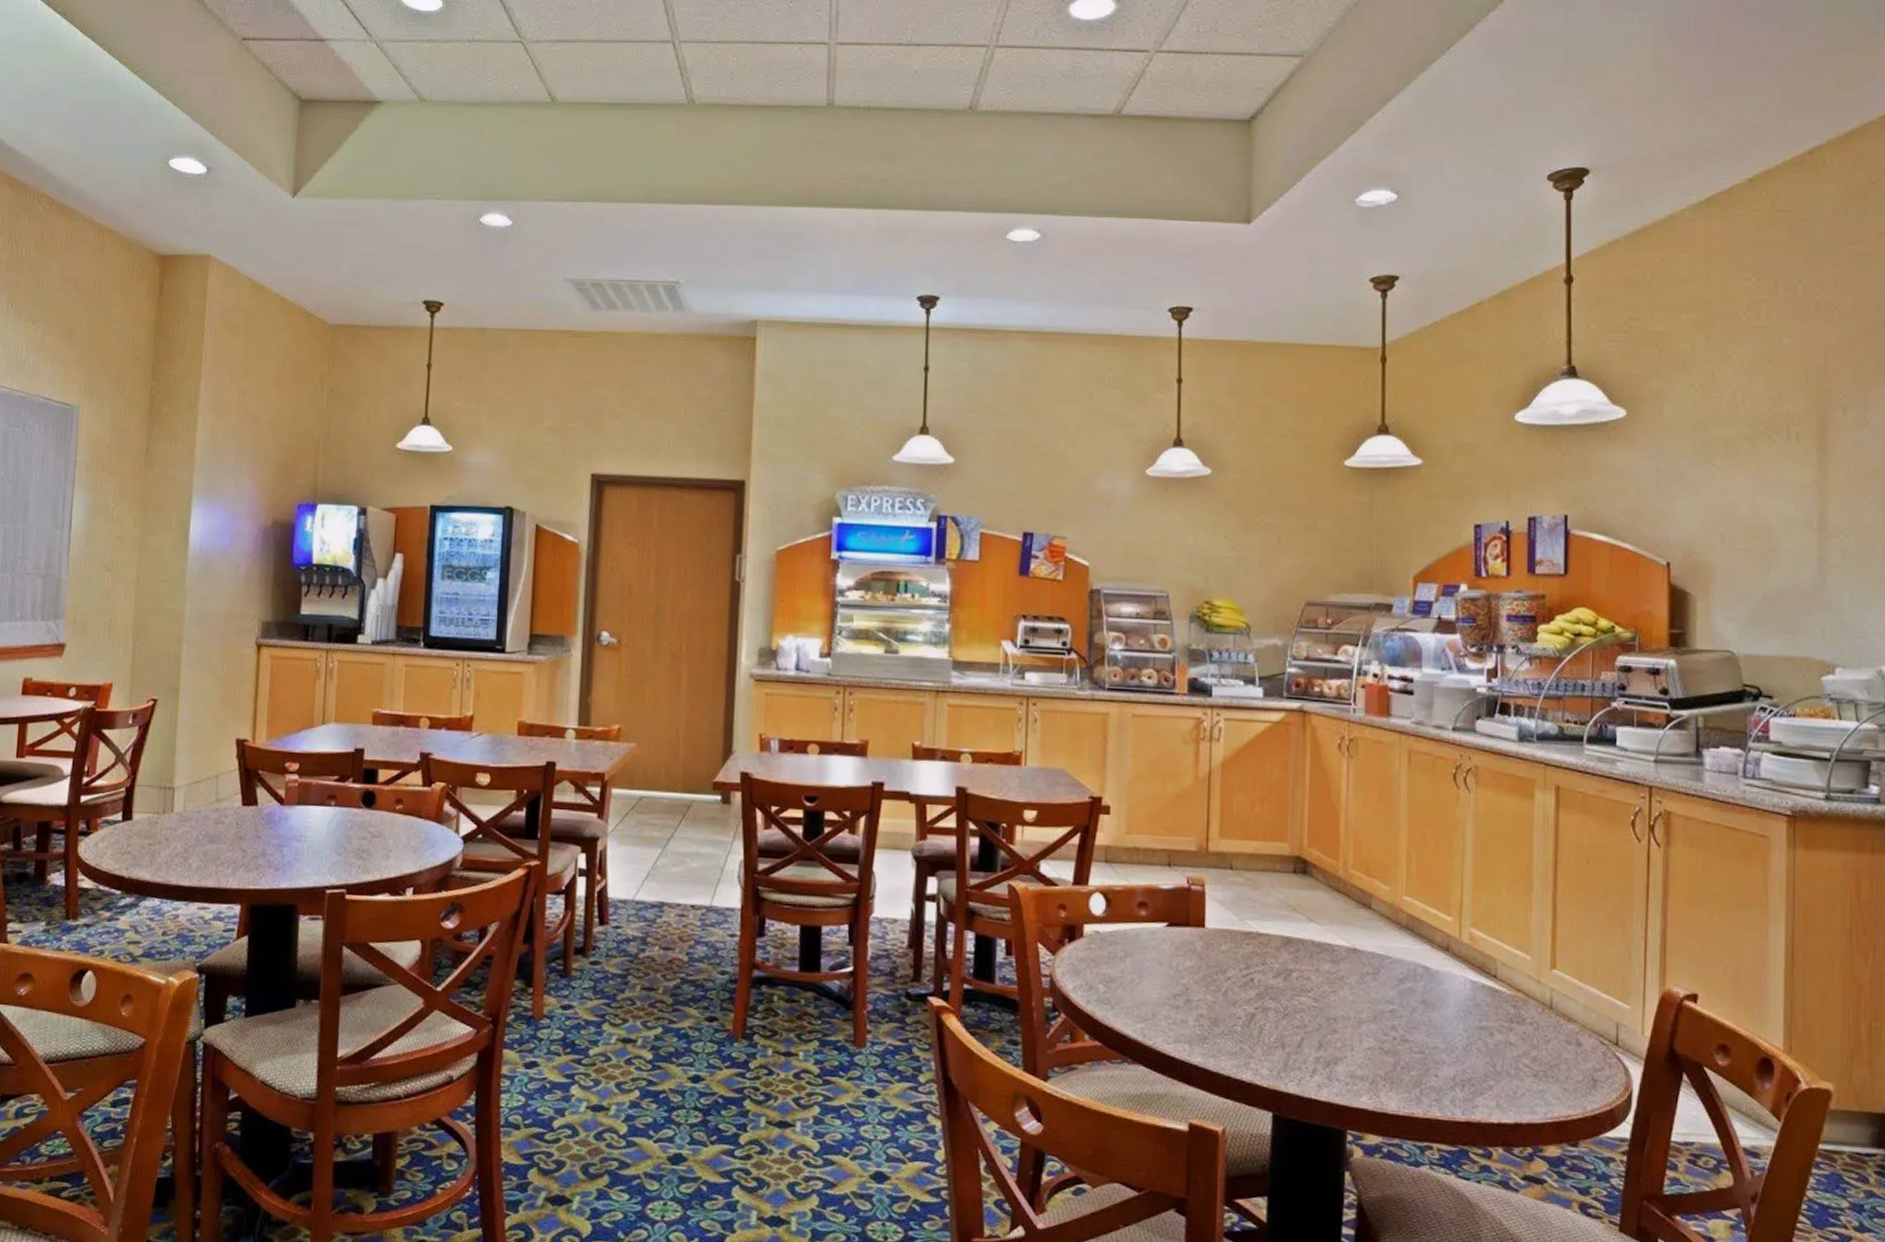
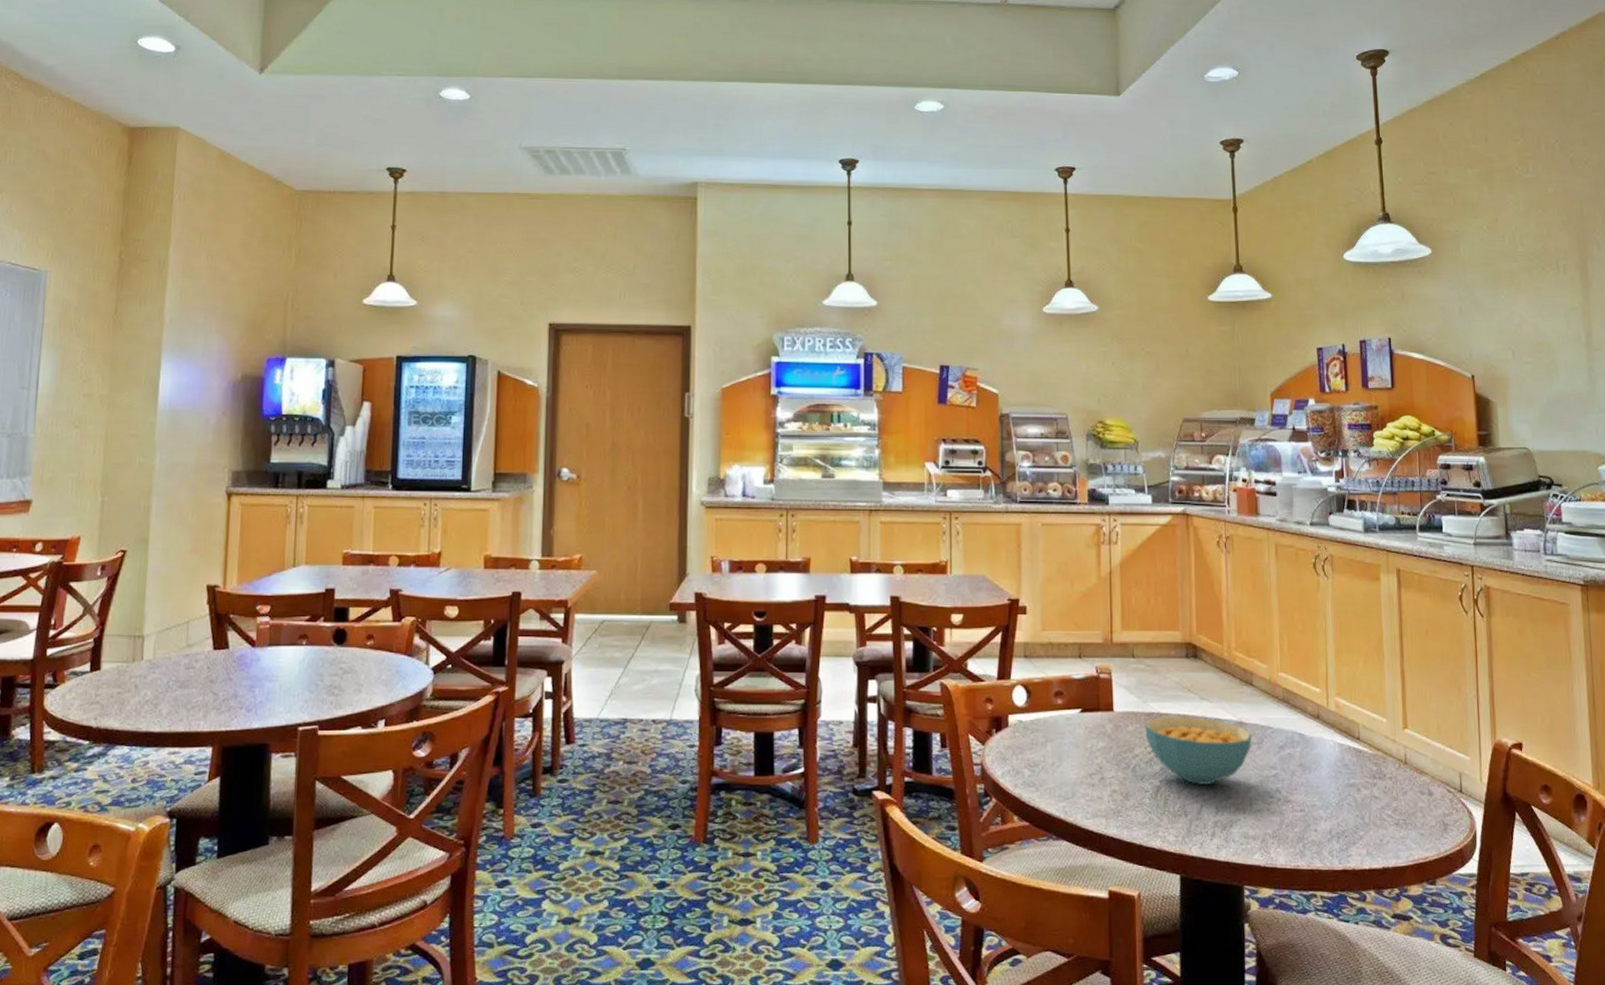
cereal bowl: none [1240,937,1367,1016] -> present [1145,716,1253,784]

